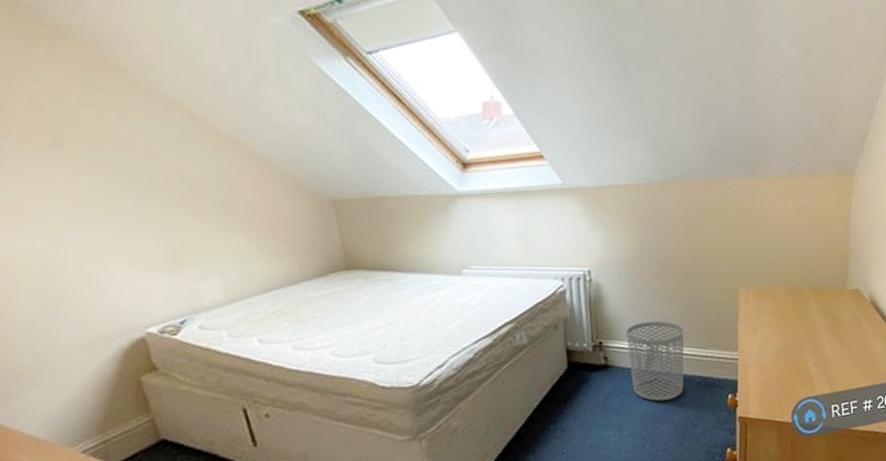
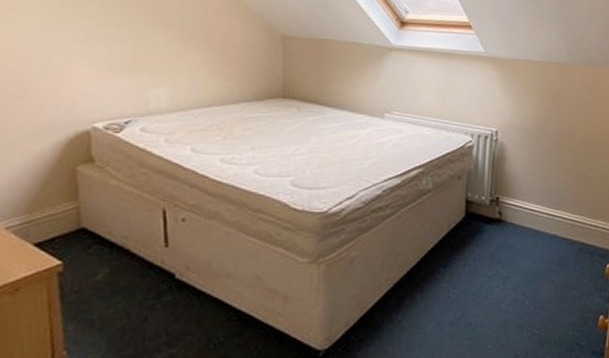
waste bin: present [626,320,684,402] -> none [521,185,573,261]

